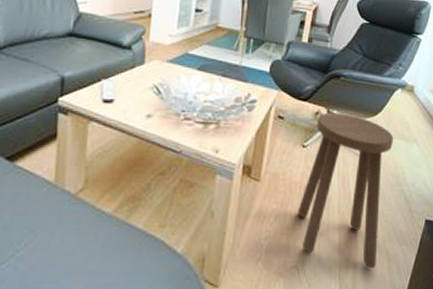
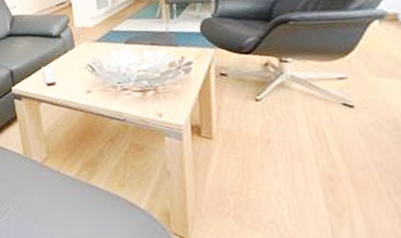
stool: present [297,112,394,269] -> none [263,59,383,224]

